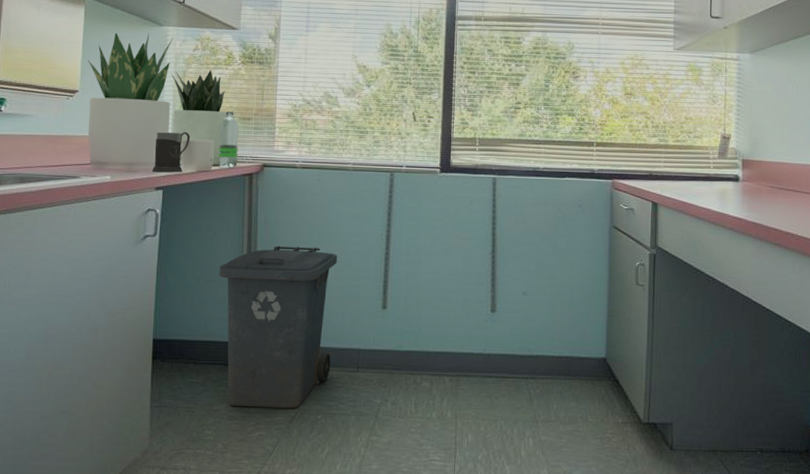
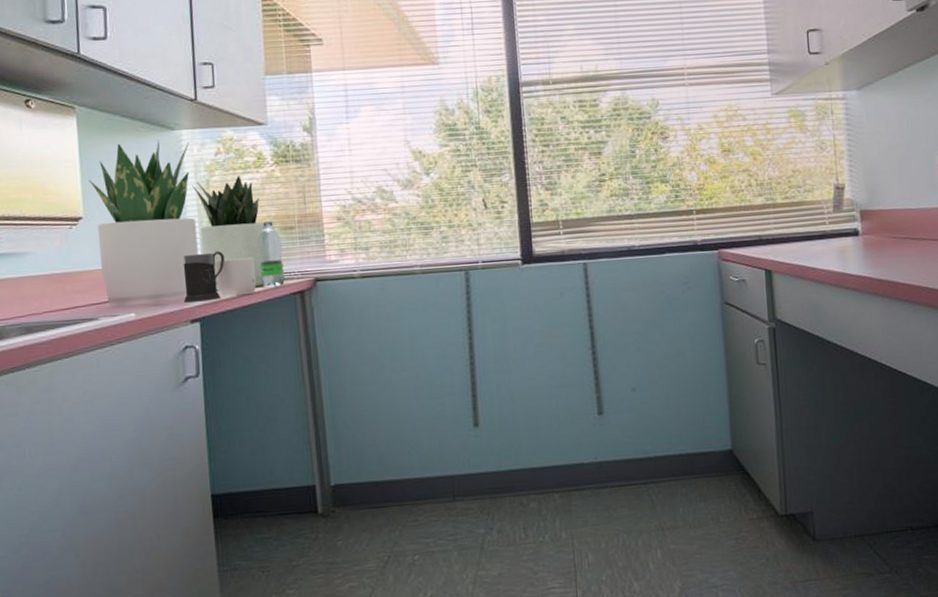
recycling bin: present [219,245,337,409] -> none [279,366,423,559]

